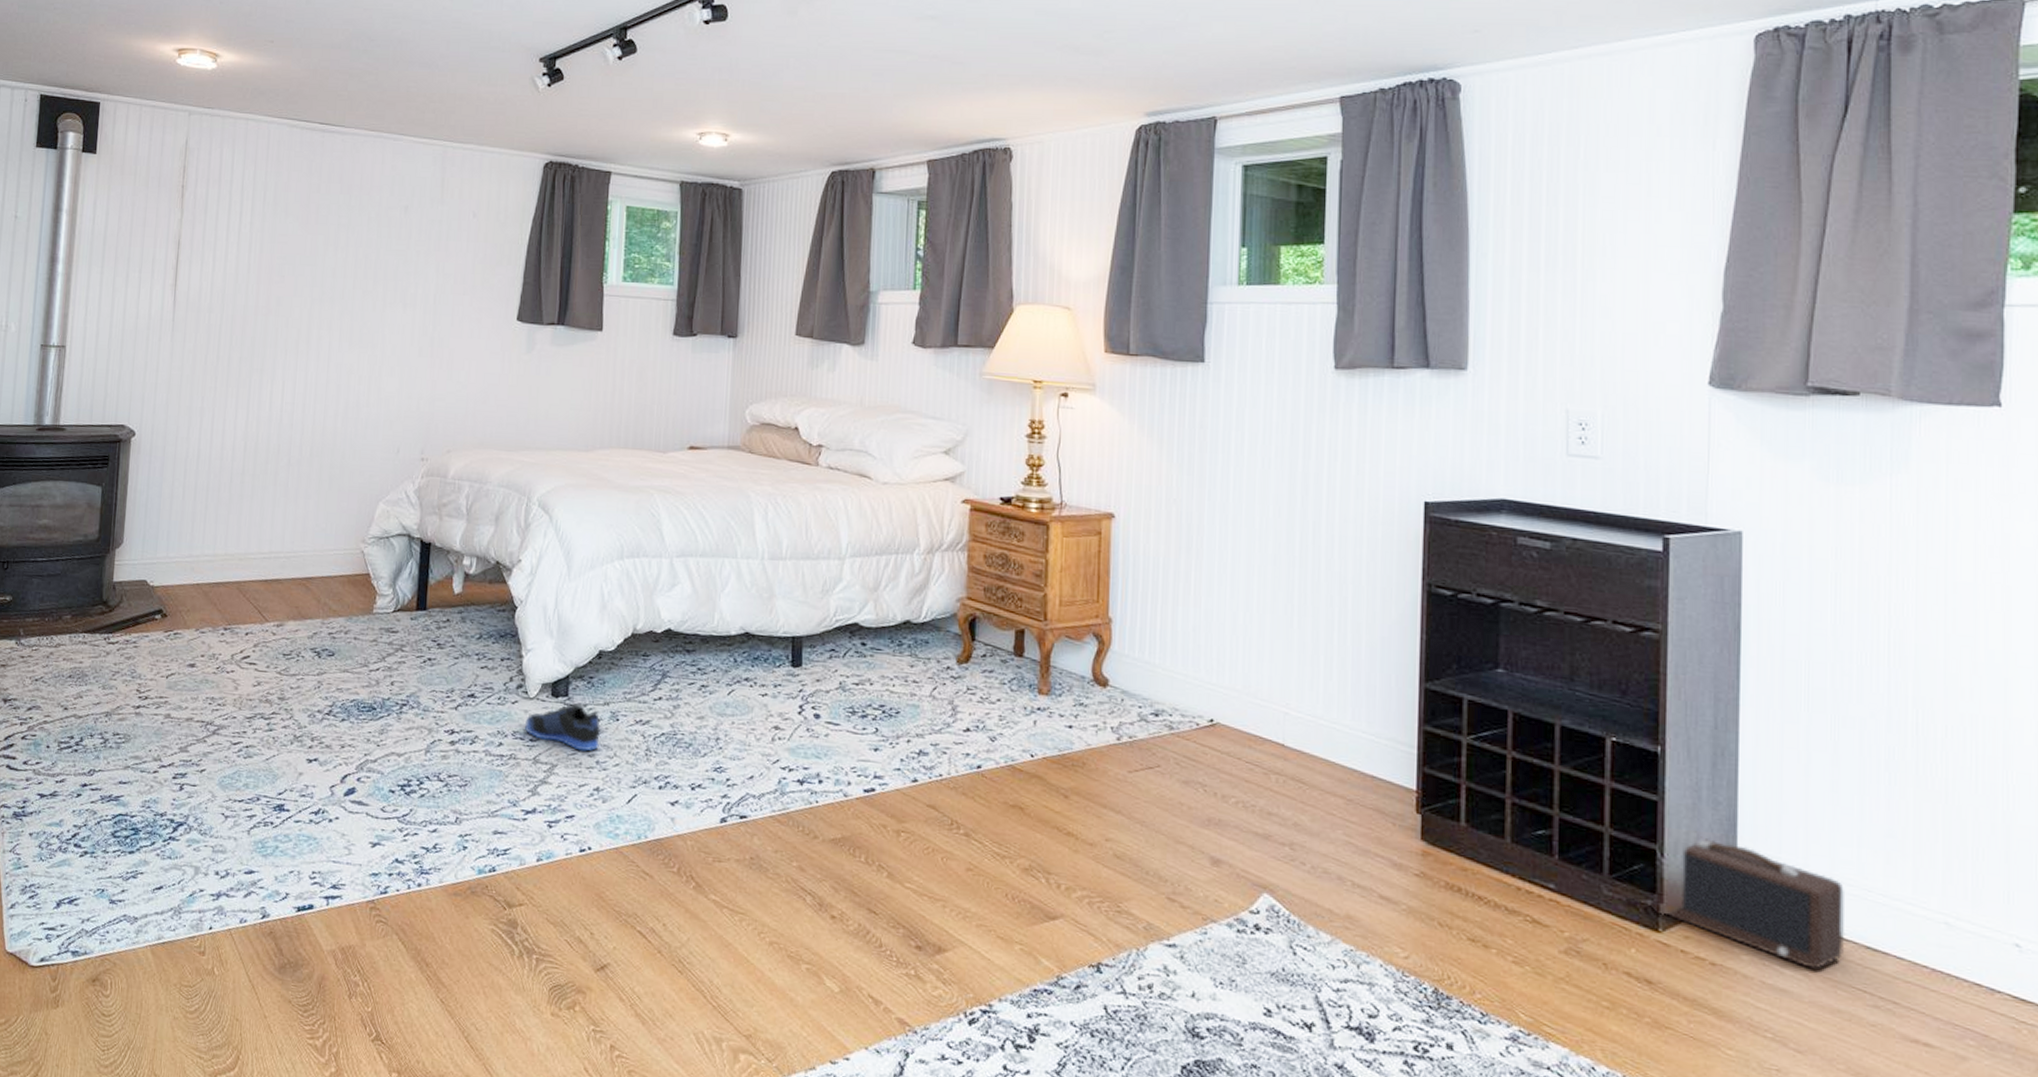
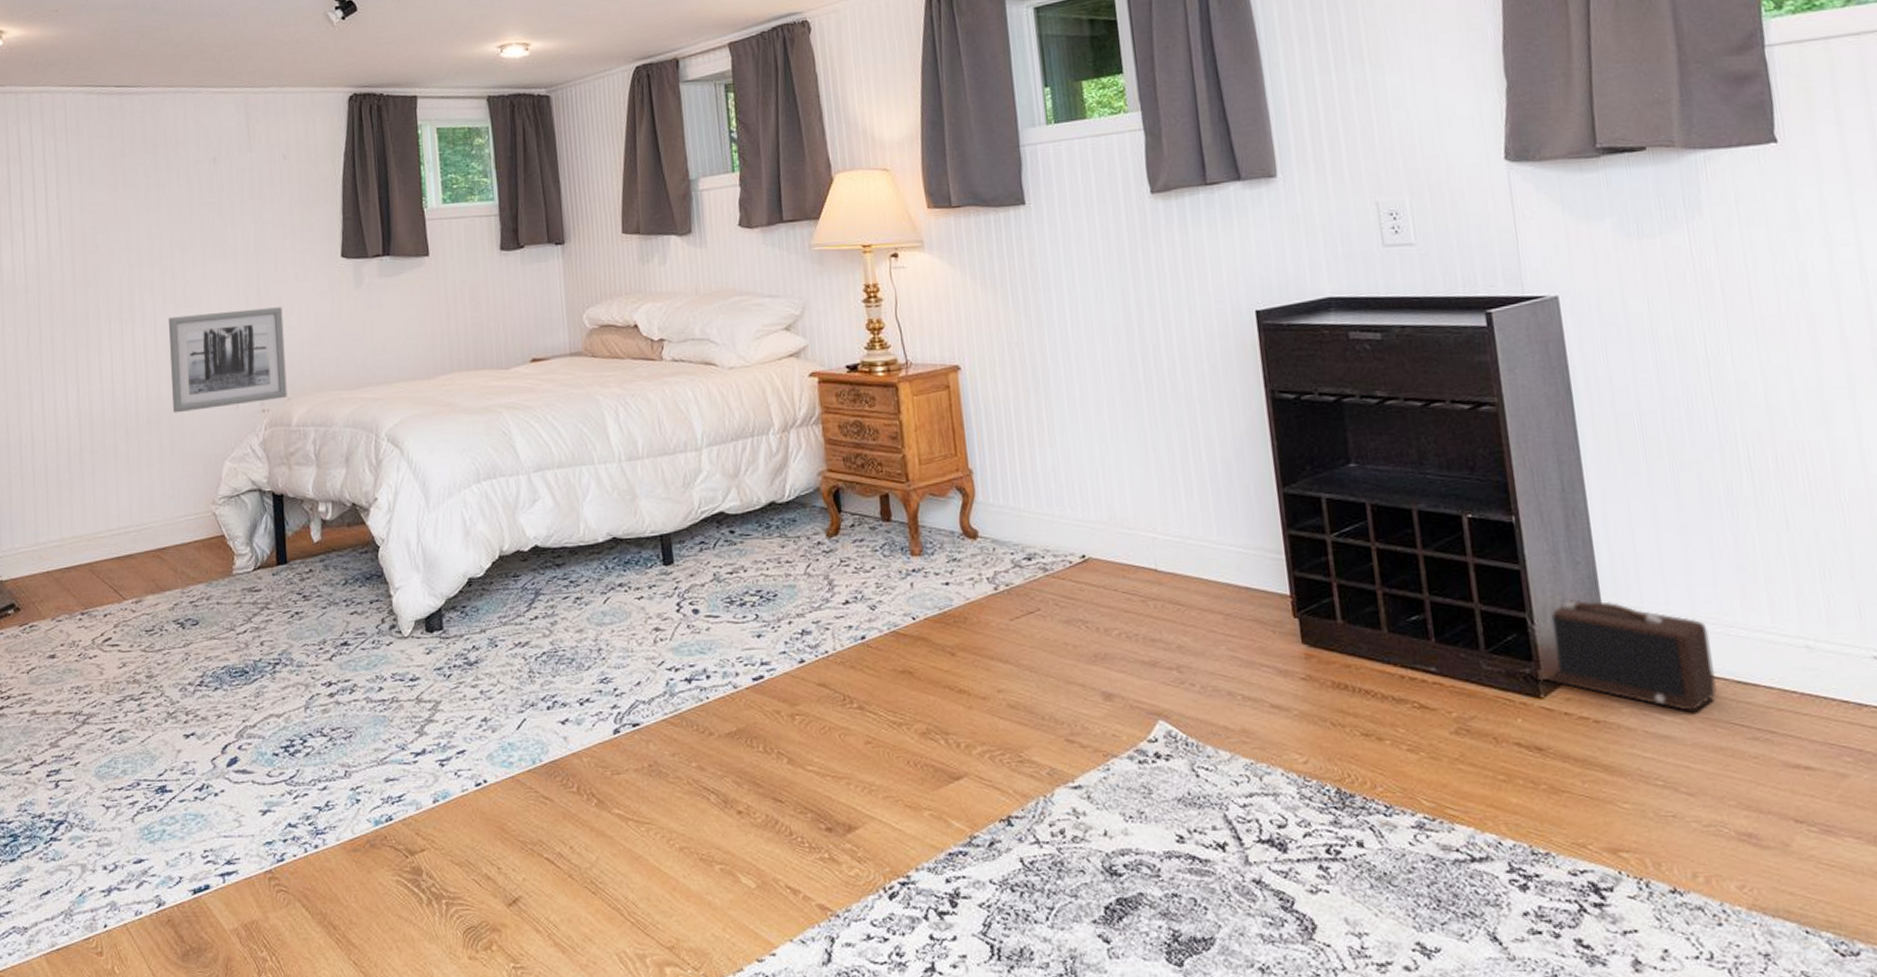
wall art: none [335,355,453,451] -> present [169,307,288,414]
sneaker: present [524,703,602,752] -> none [402,636,481,683]

